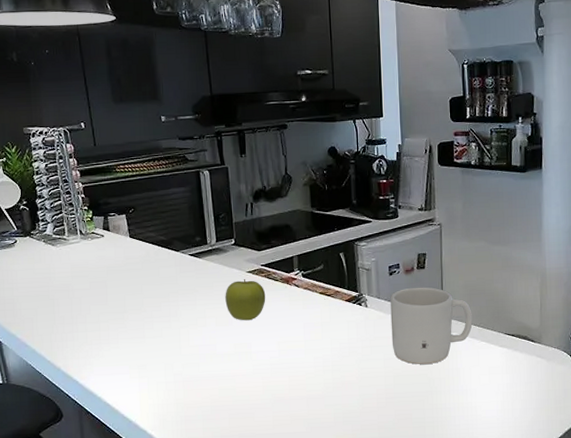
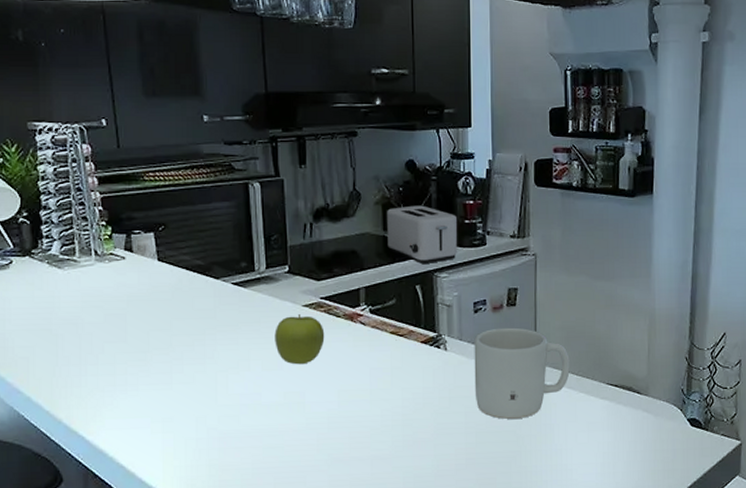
toaster: none [314,185,374,235] -> present [387,205,458,264]

